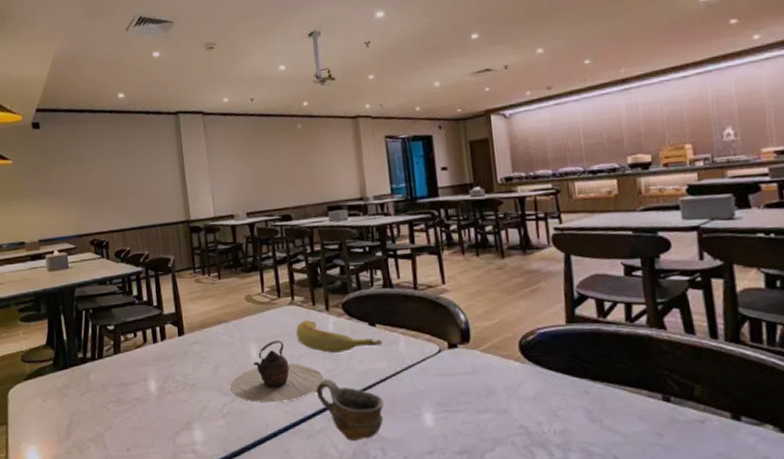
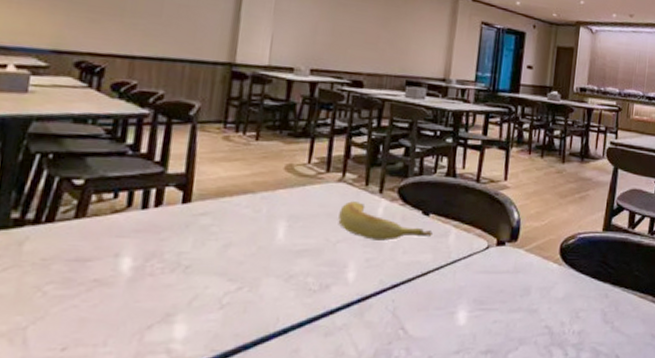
teapot: present [230,340,324,403] -> none [239,221,360,294]
cup: present [315,379,384,441] -> none [346,269,421,339]

